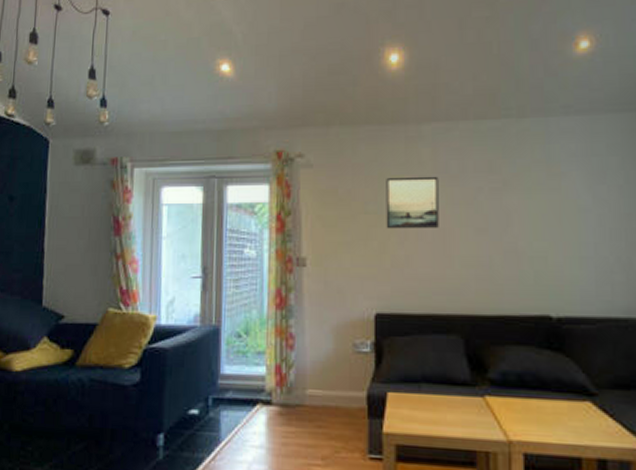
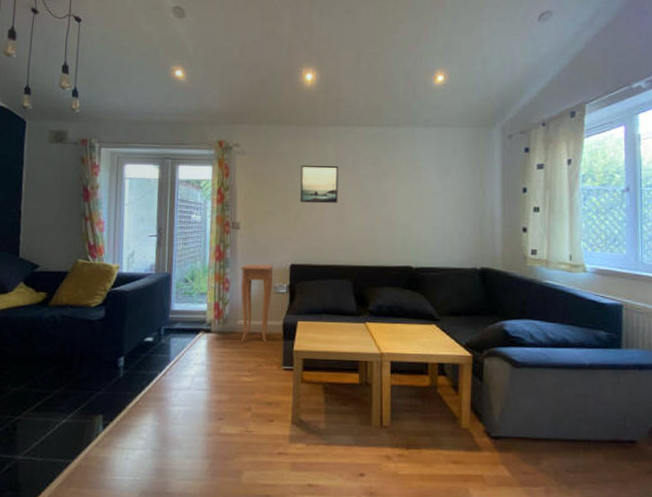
side table: none [309,314,353,420] -> present [241,264,274,342]

